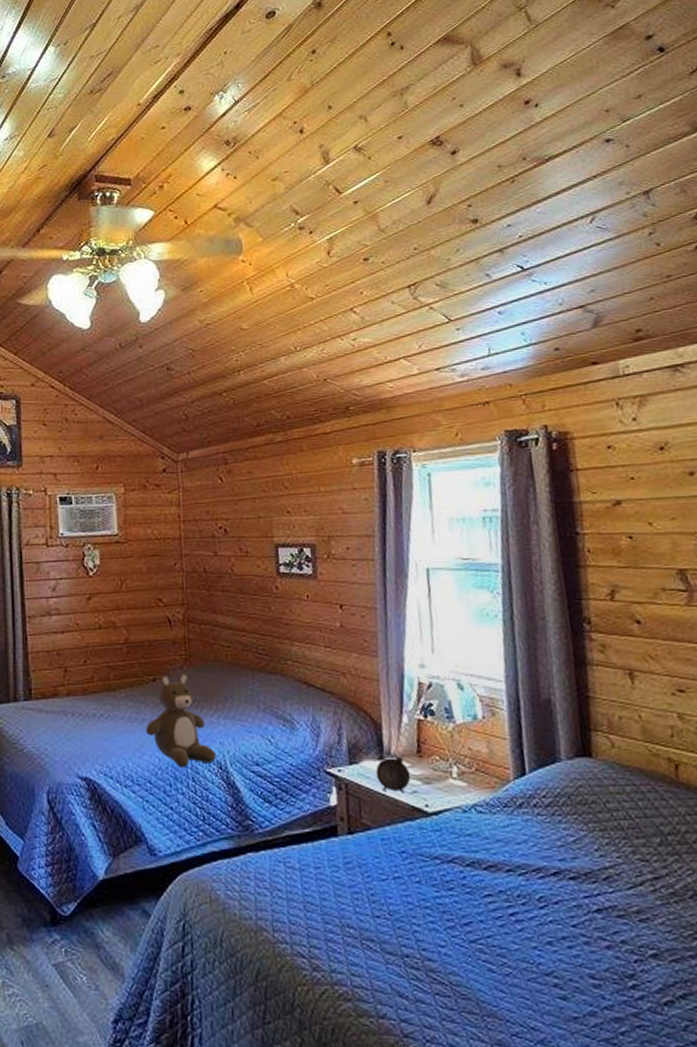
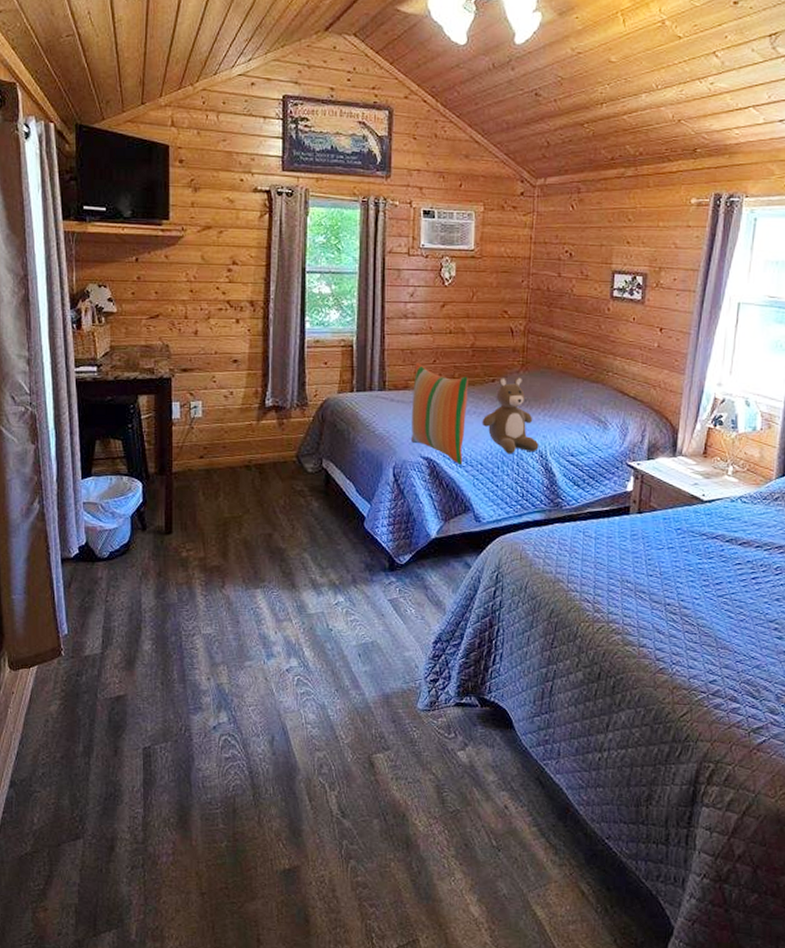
pillow: none [63,664,128,785] -> present [411,361,468,466]
alarm clock: present [375,753,411,794] -> none [667,452,695,485]

